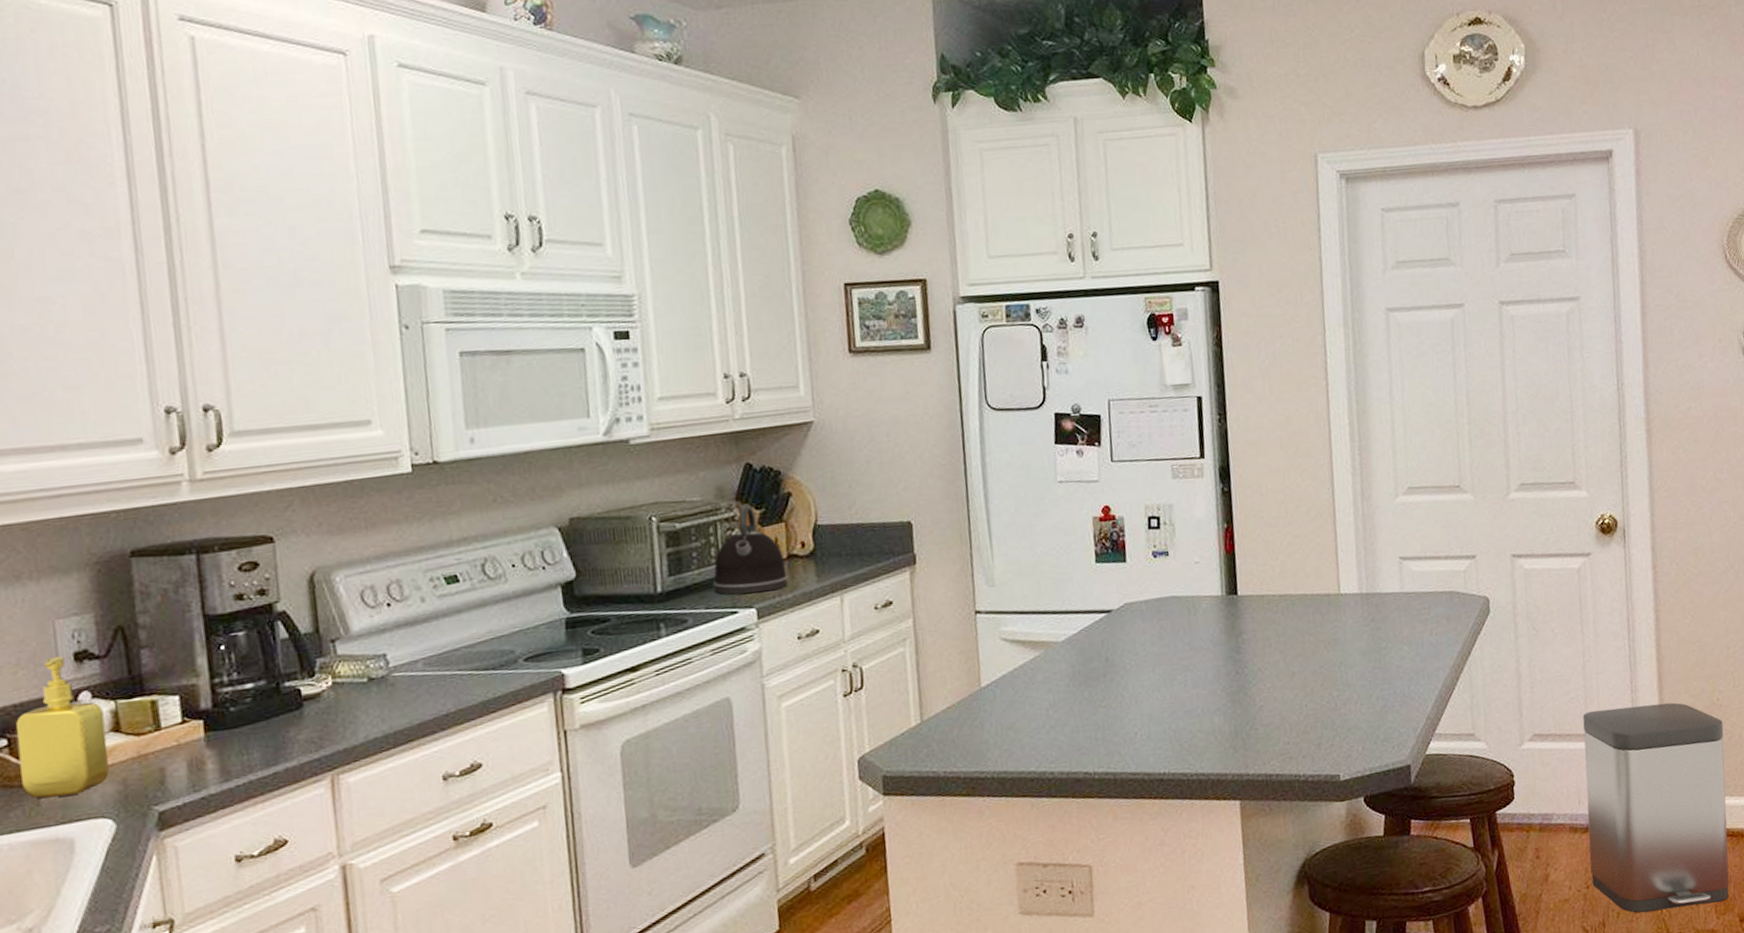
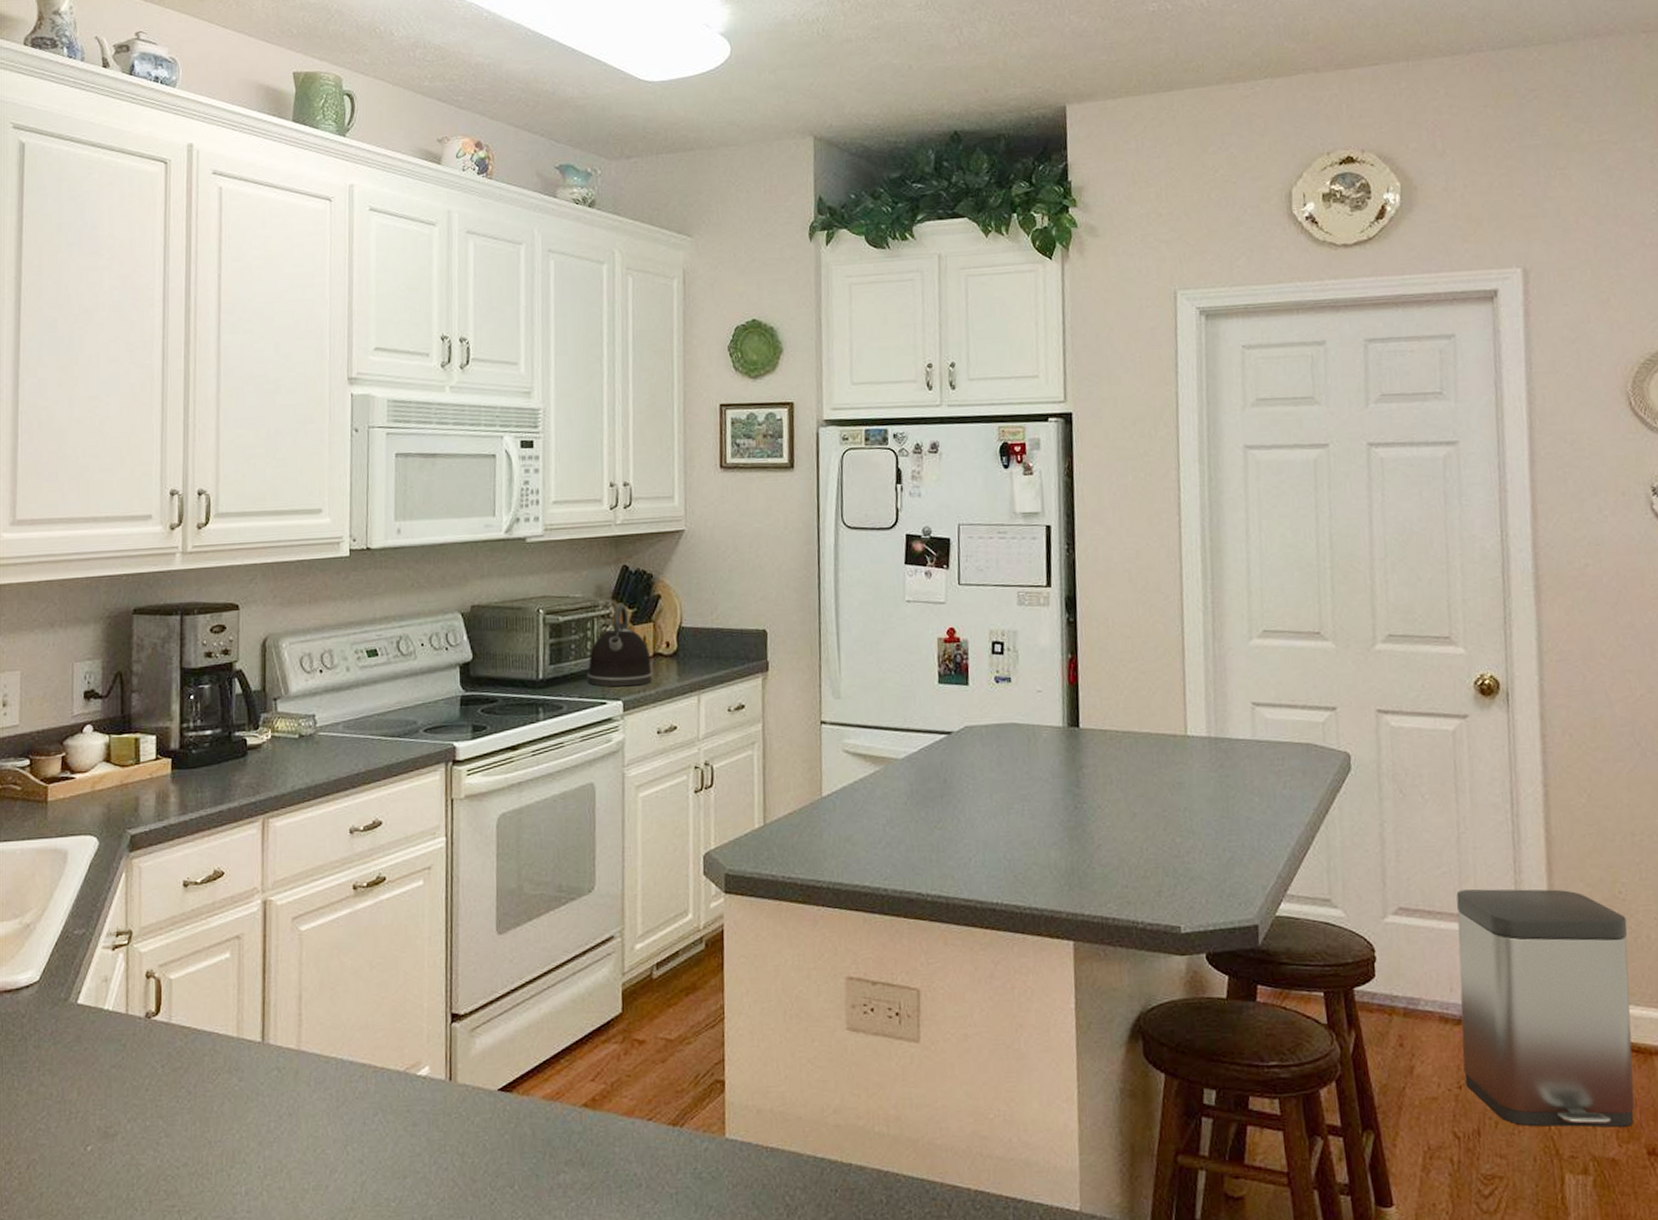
soap dispenser: present [16,656,109,799] -> none [36,694,100,813]

